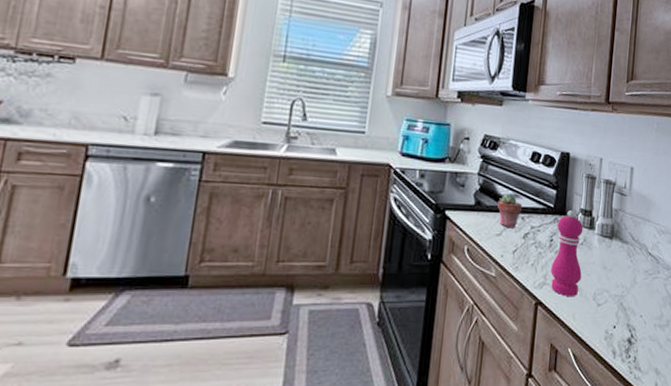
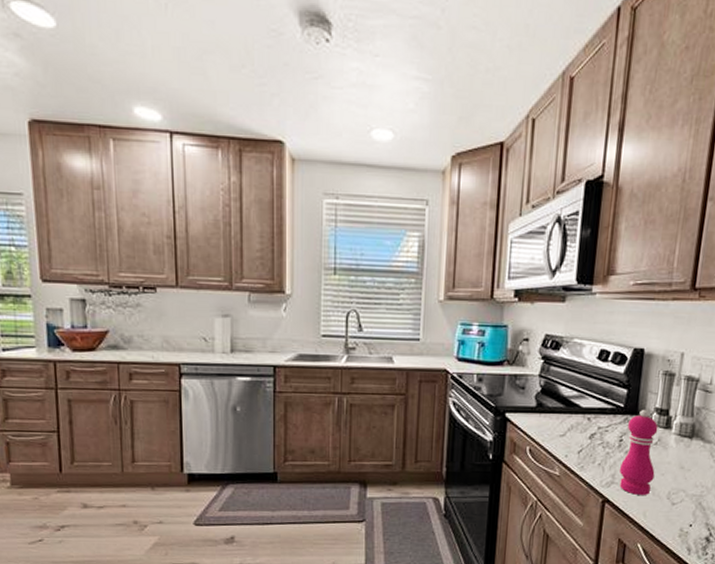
potted succulent: present [497,193,523,229] -> none [561,394,589,429]

